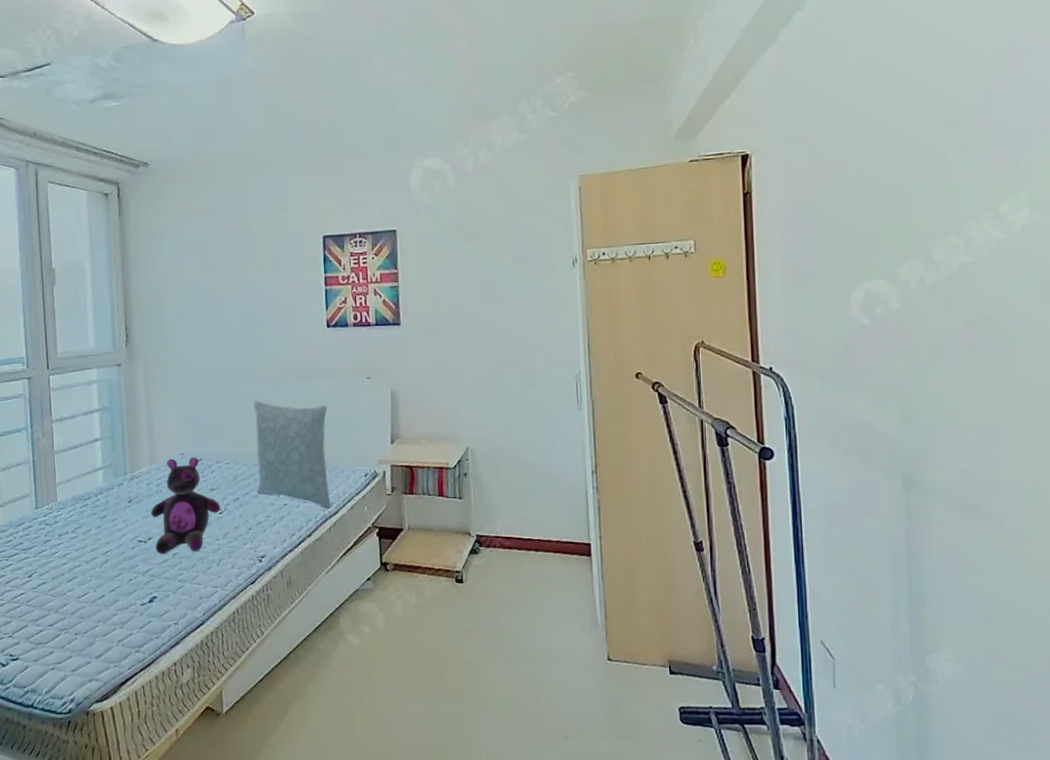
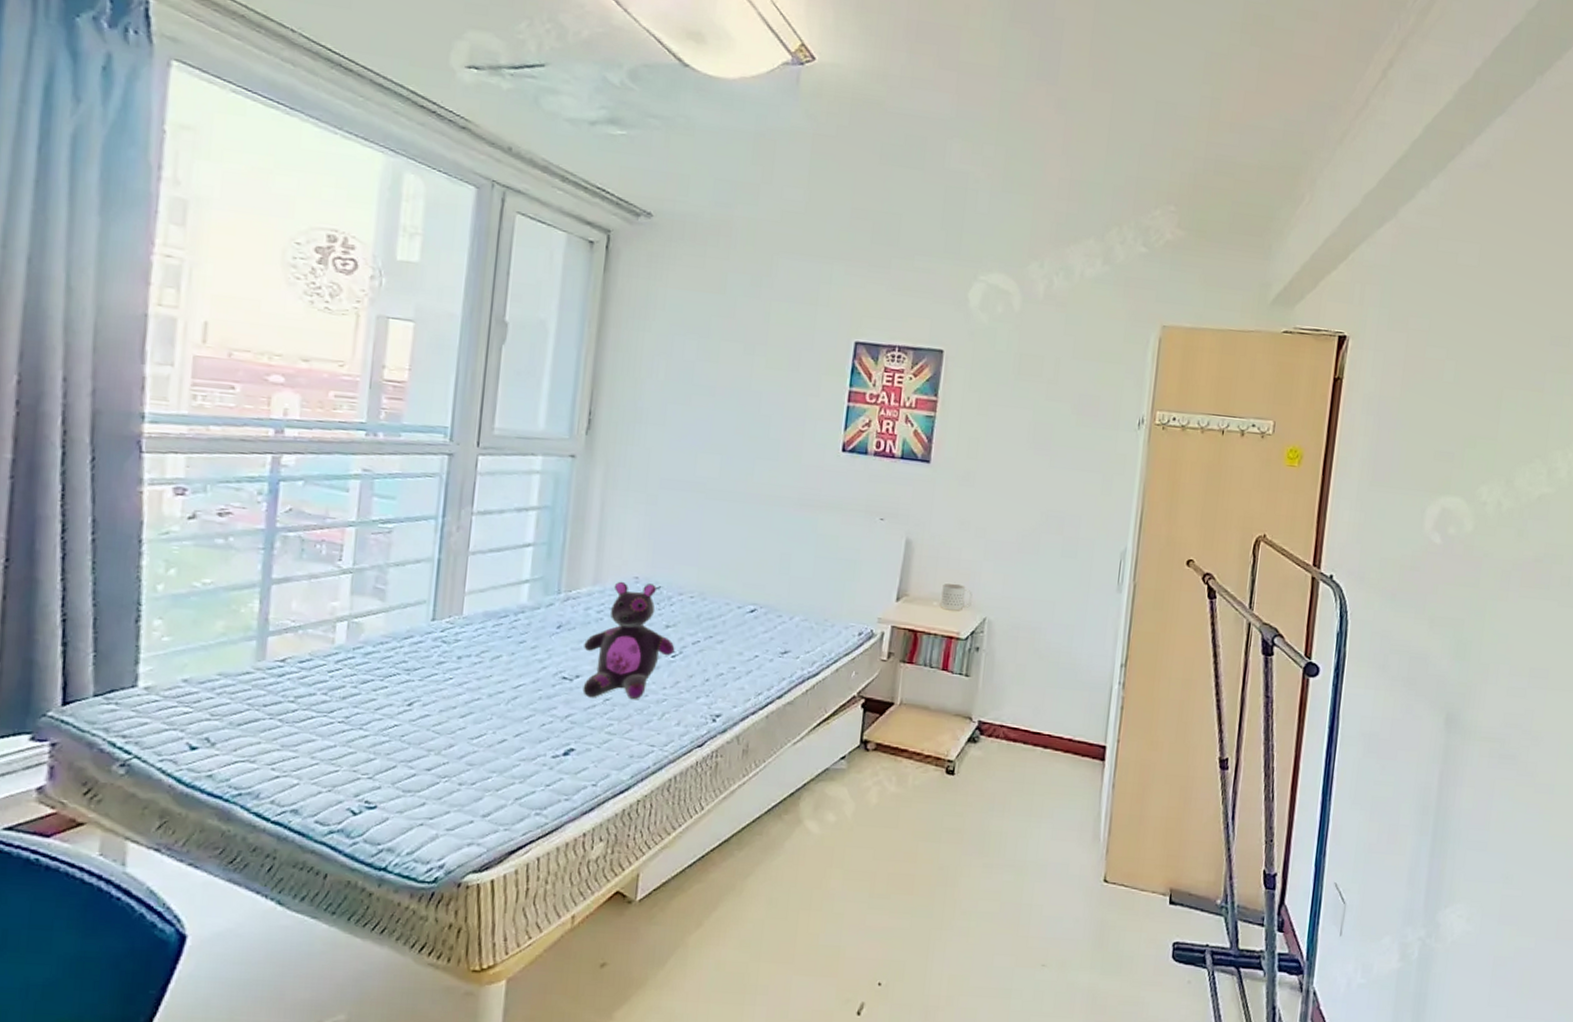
pillow: present [253,400,331,508] -> none [724,525,827,667]
mug: none [427,422,454,447] -> present [940,583,972,612]

